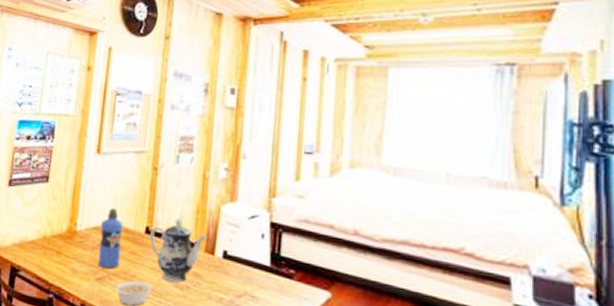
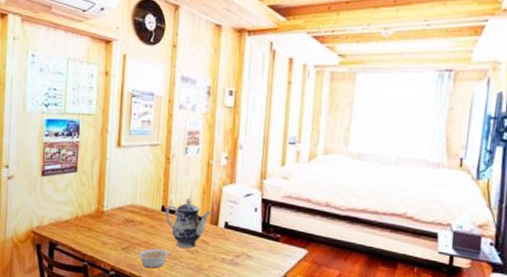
water bottle: present [98,208,124,269] -> none [123,192,143,240]

